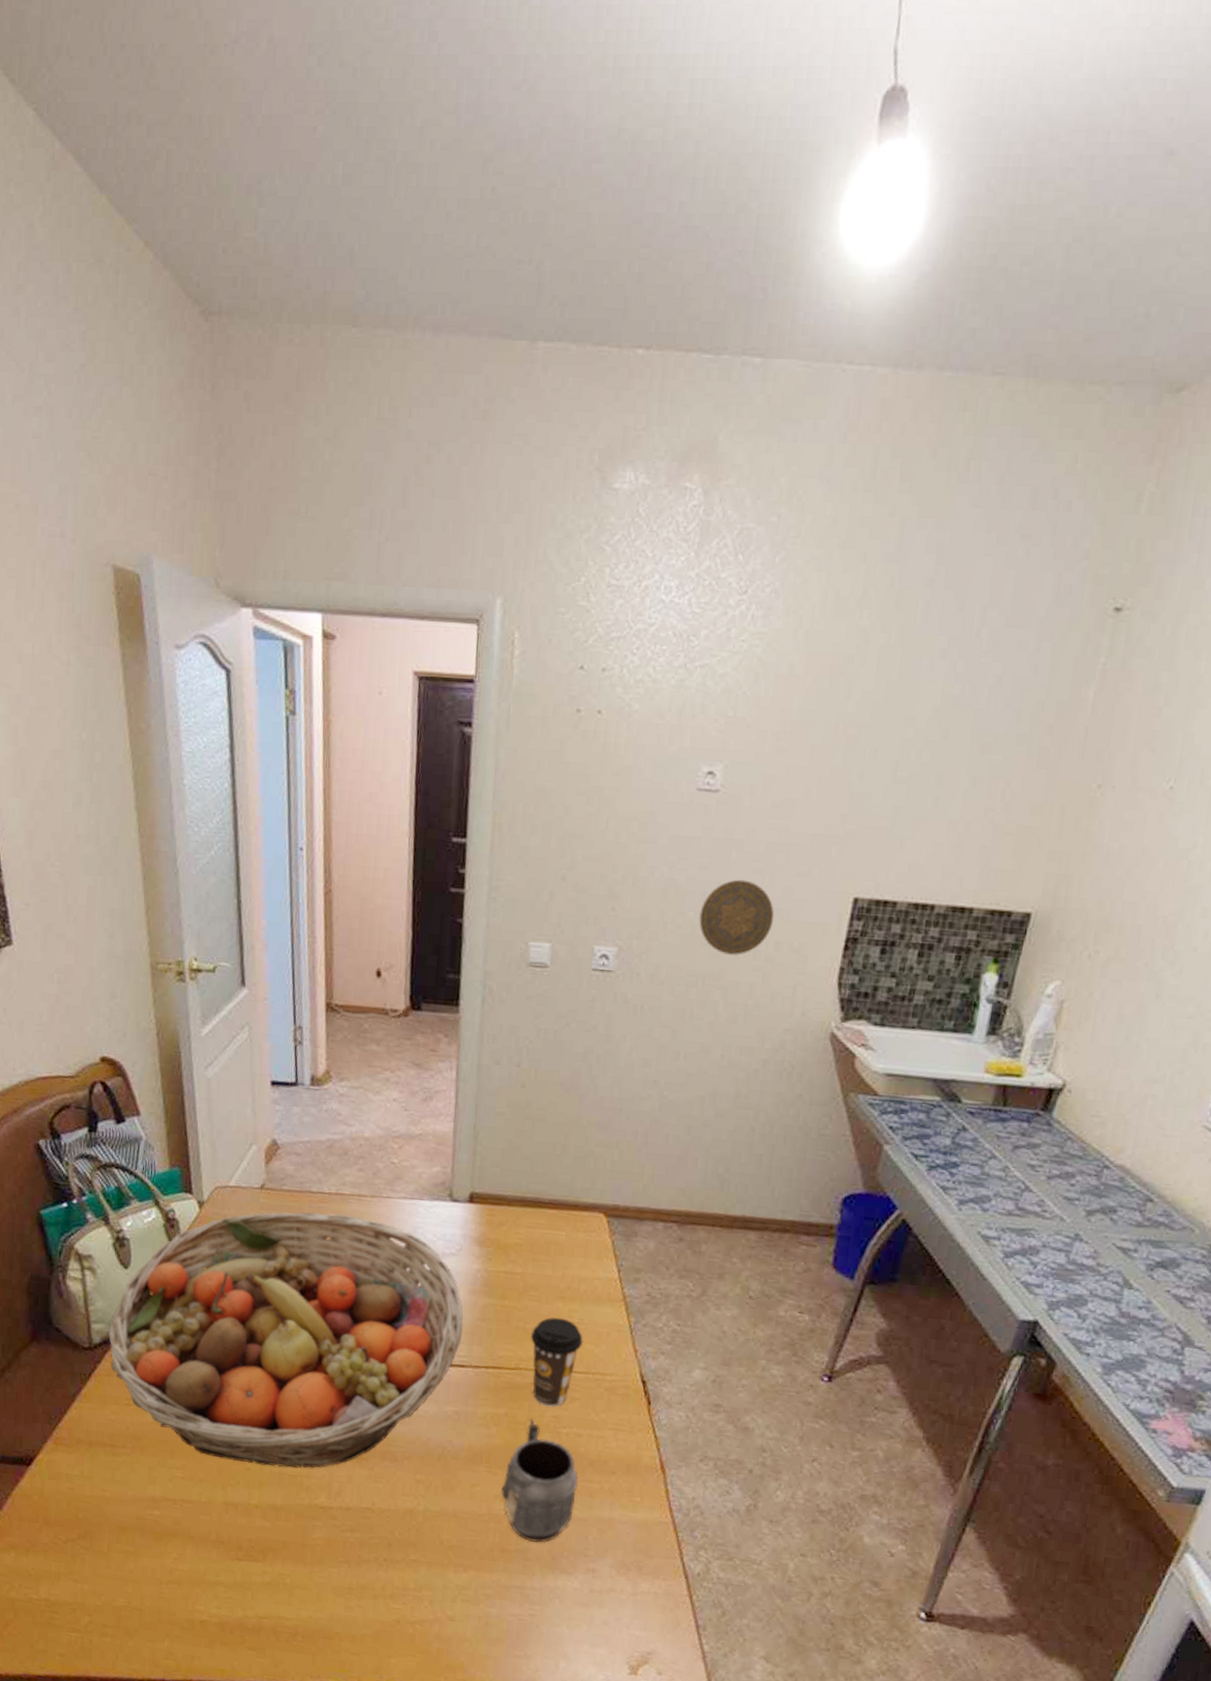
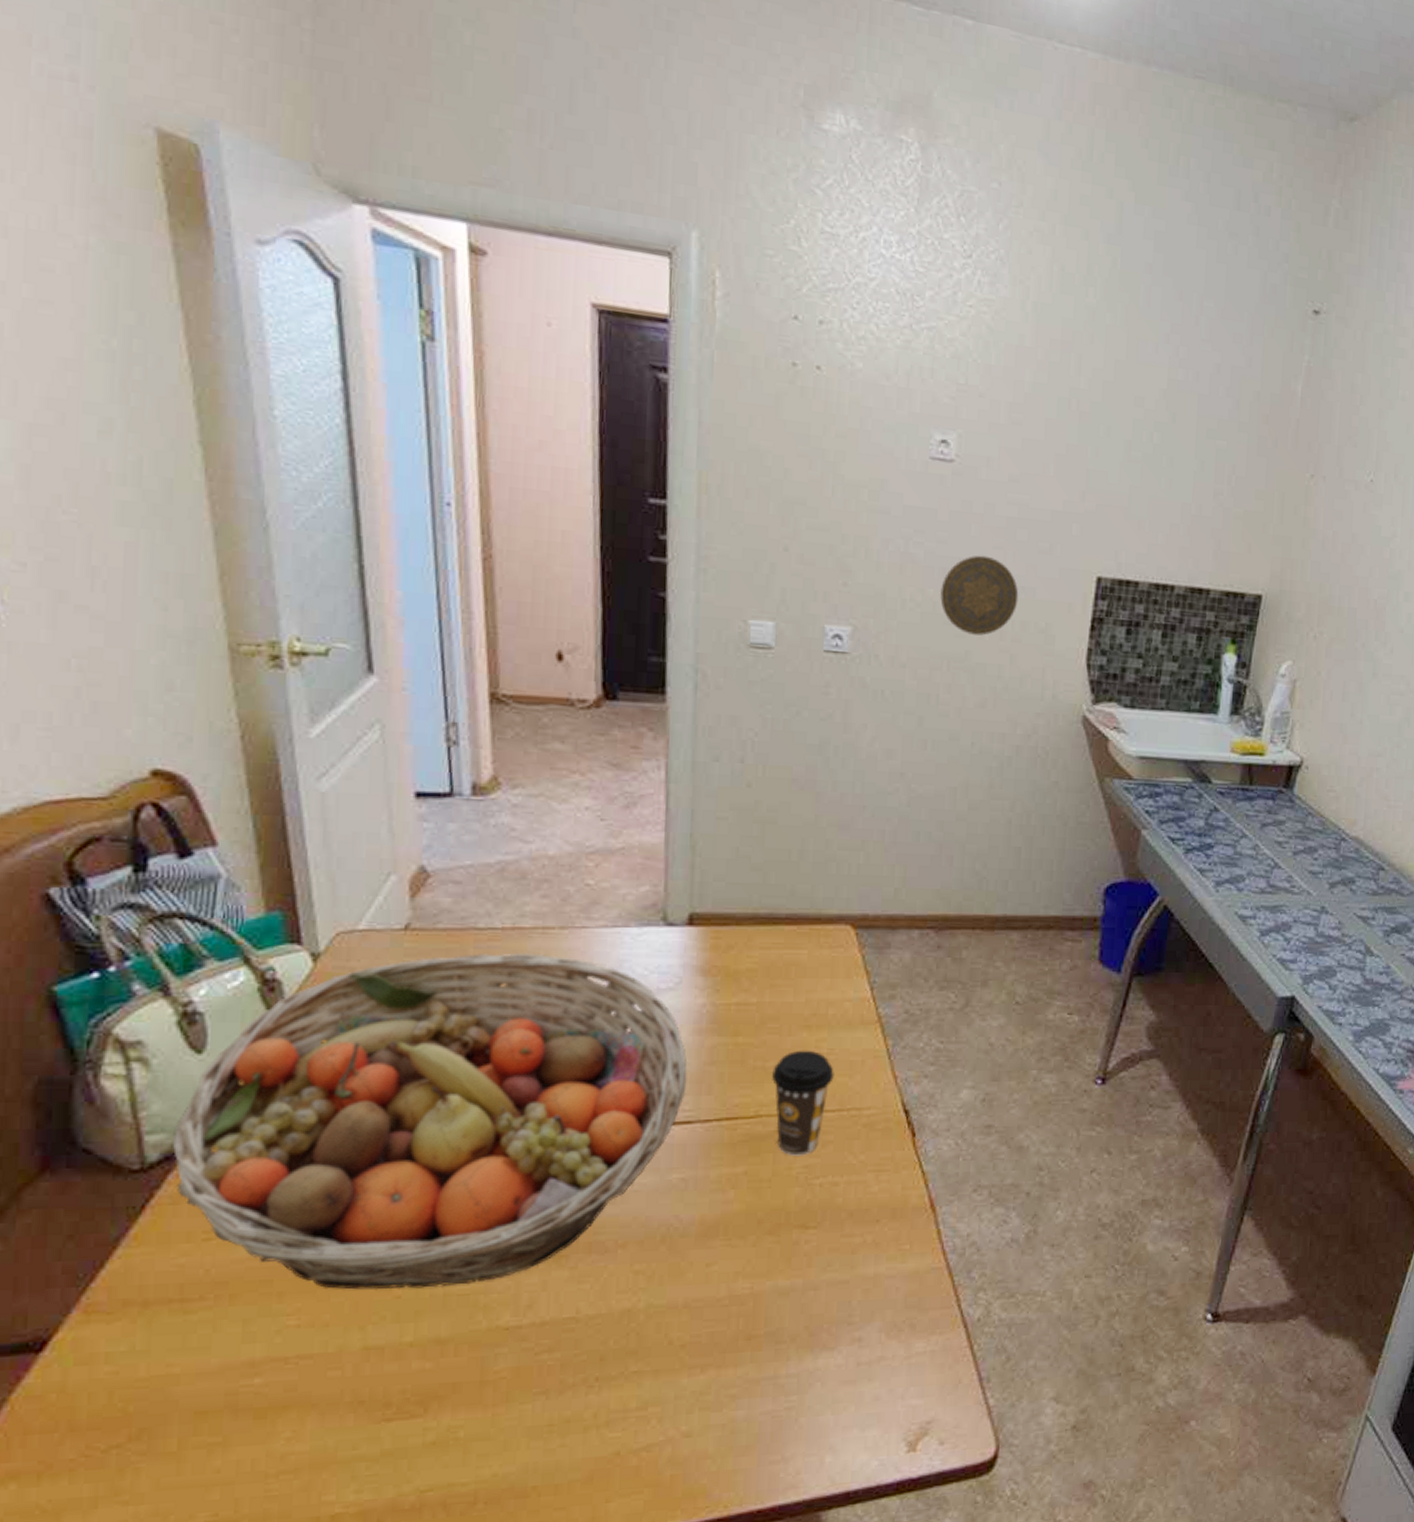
mug: present [501,1418,578,1543] -> none [744,1172,837,1320]

